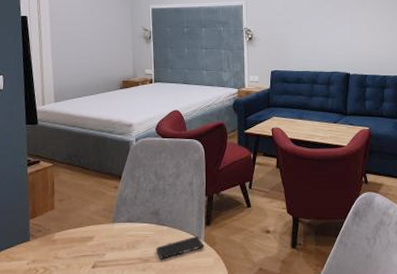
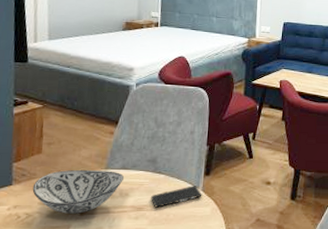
decorative bowl: none [48,223,129,267] -> present [32,169,124,214]

